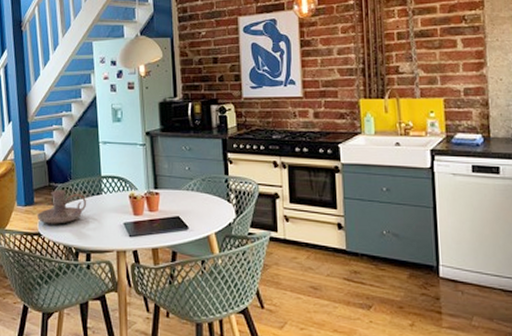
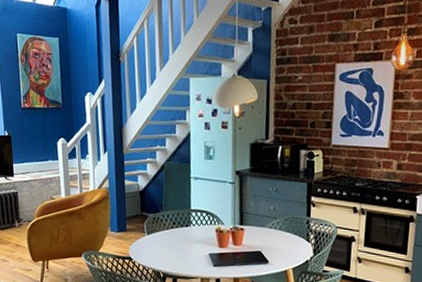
candle holder: present [37,190,87,224] -> none [129,219,176,251]

